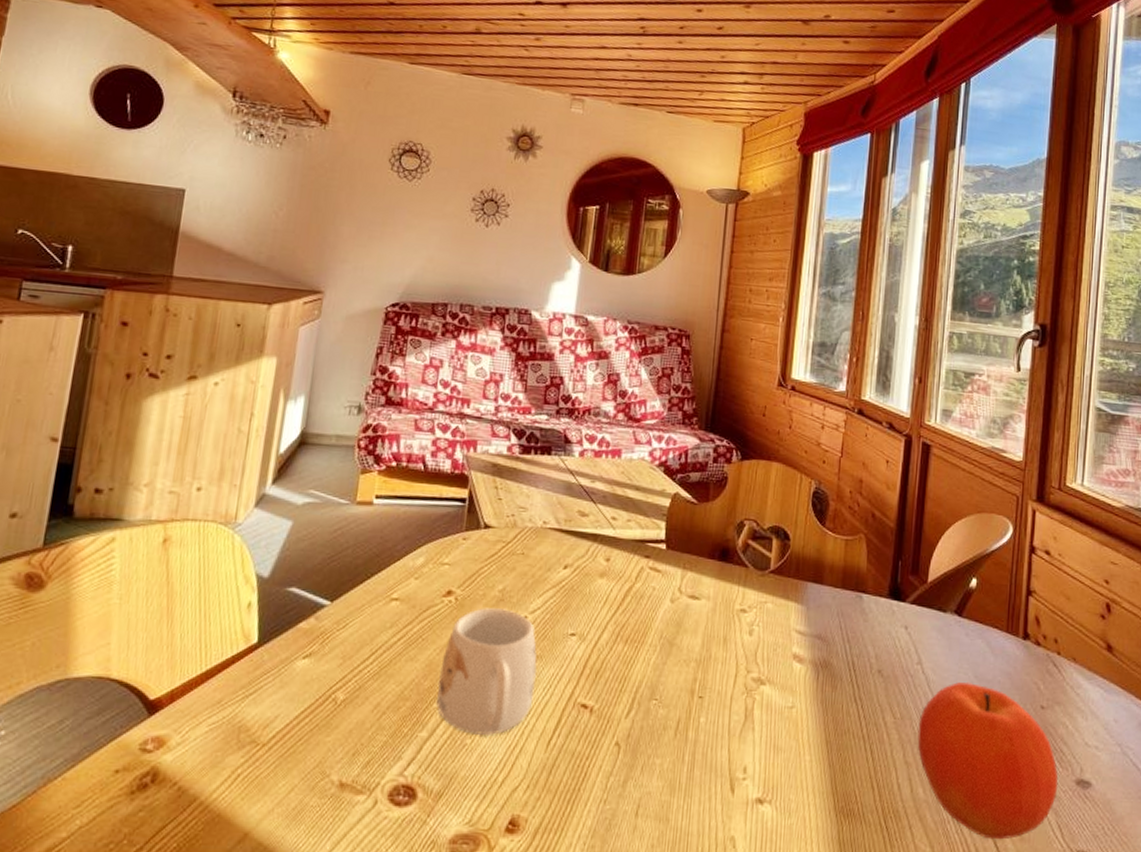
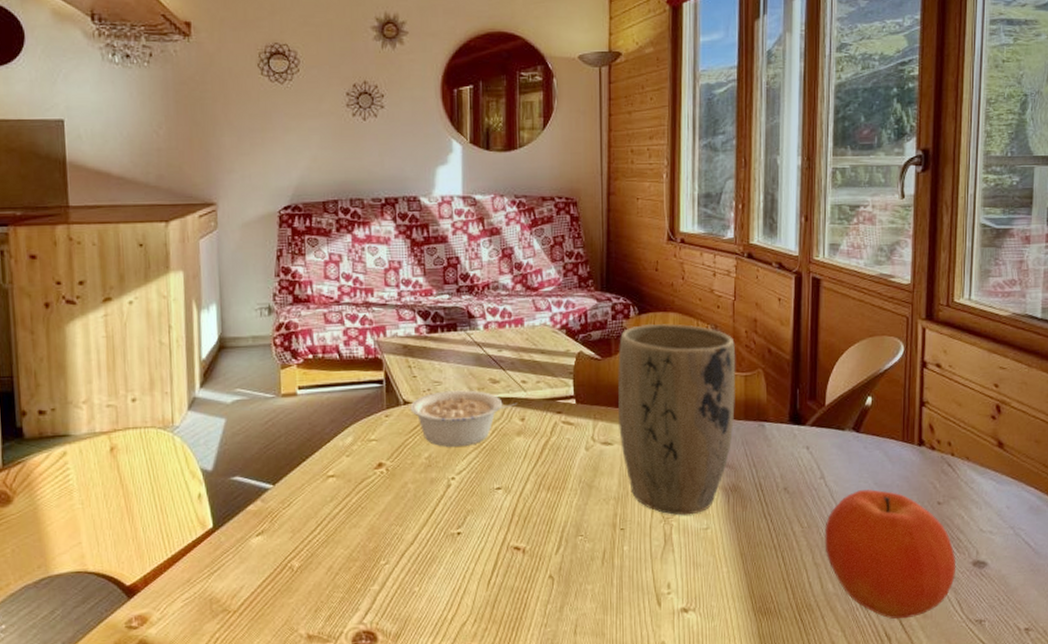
mug: present [436,608,537,735] -> none [381,473,470,583]
legume: none [490,518,605,582] -> present [410,390,518,447]
plant pot: none [708,471,838,690] -> present [617,323,736,516]

